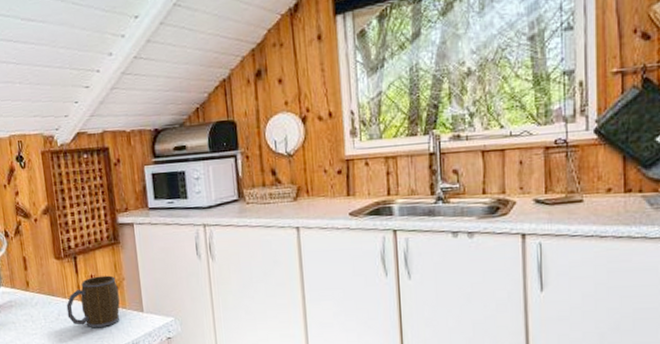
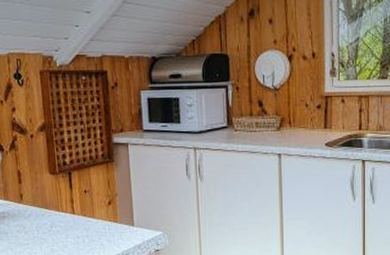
mug: present [66,275,120,328] -> none [59,191,112,240]

